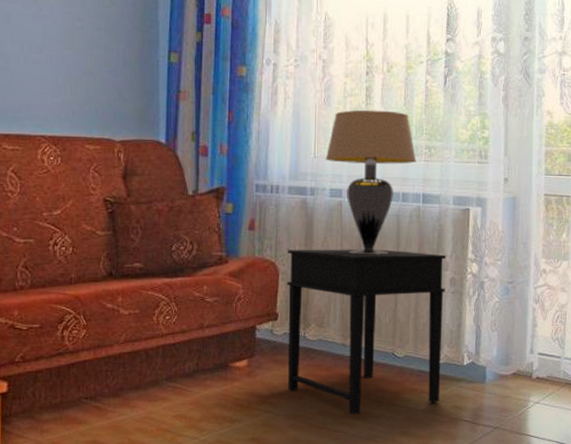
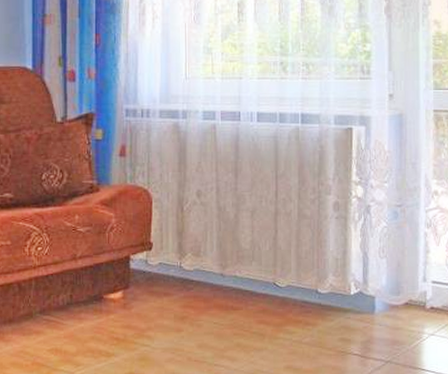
side table: present [286,249,447,415] -> none [160,173,329,348]
table lamp: present [325,109,416,255] -> none [197,26,294,180]

